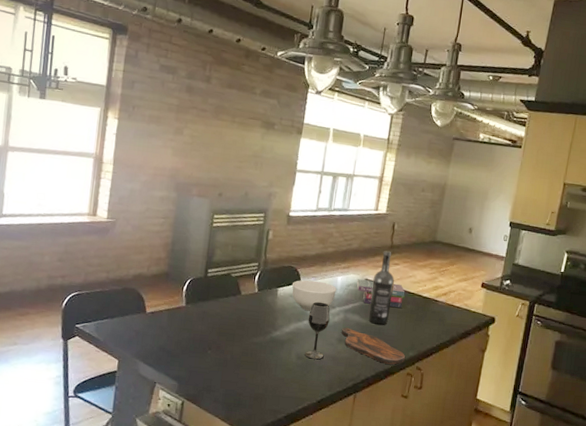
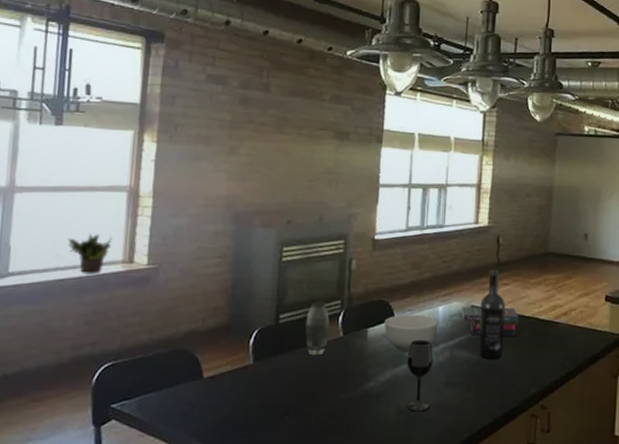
potted plant: none [47,189,81,223] -> present [68,233,113,276]
vase: none [227,262,248,306] -> present [305,302,330,356]
cutting board: present [341,327,406,365] -> none [448,367,527,406]

